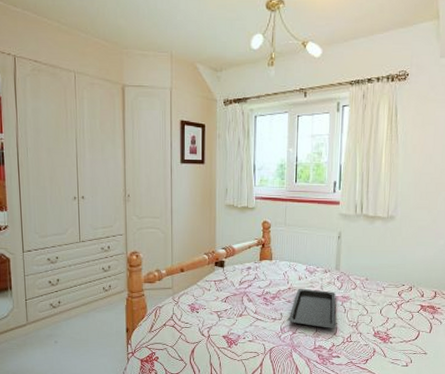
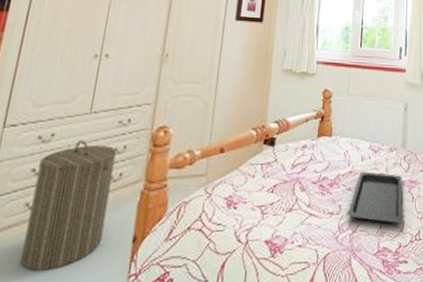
laundry hamper: none [53,261,105,346] -> present [20,140,117,271]

